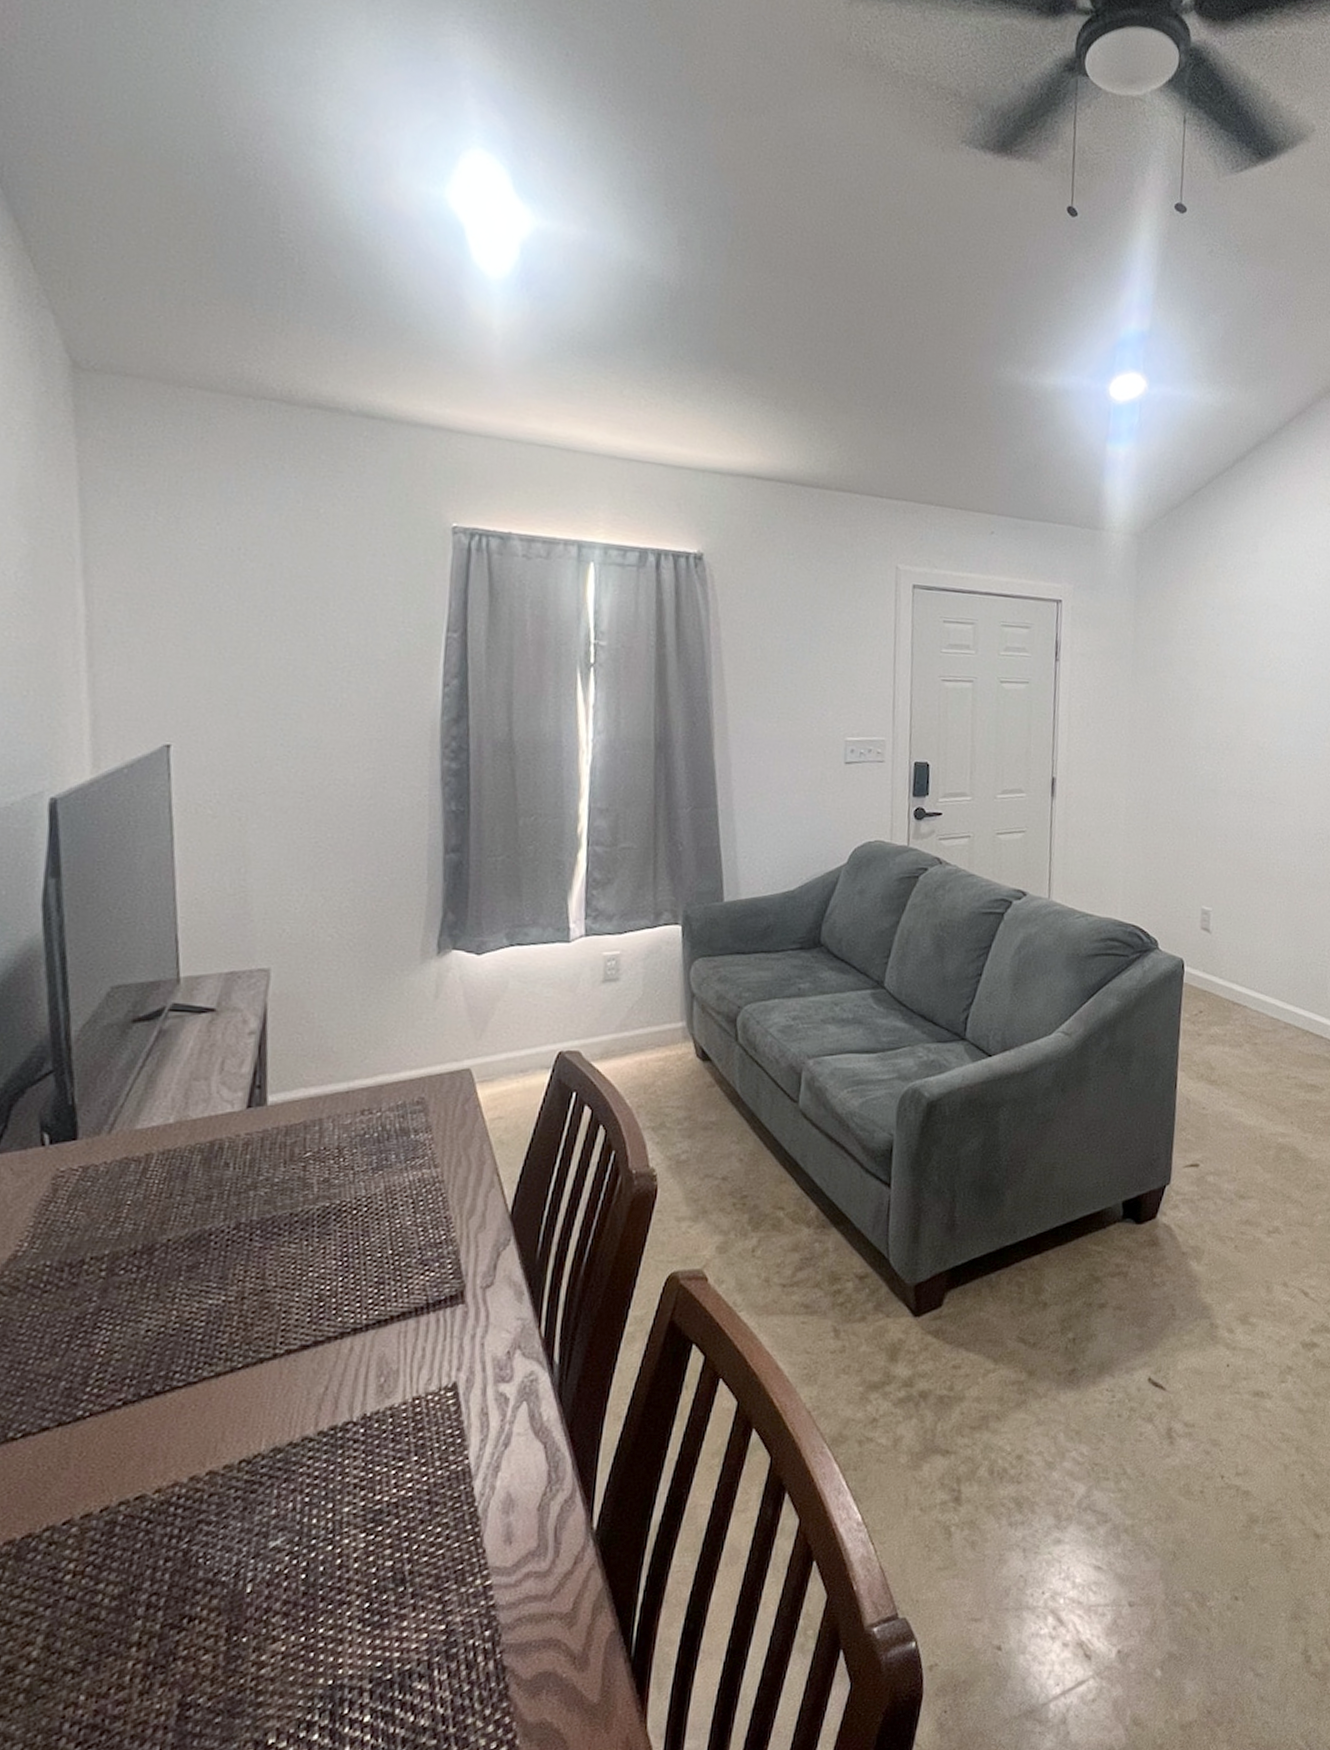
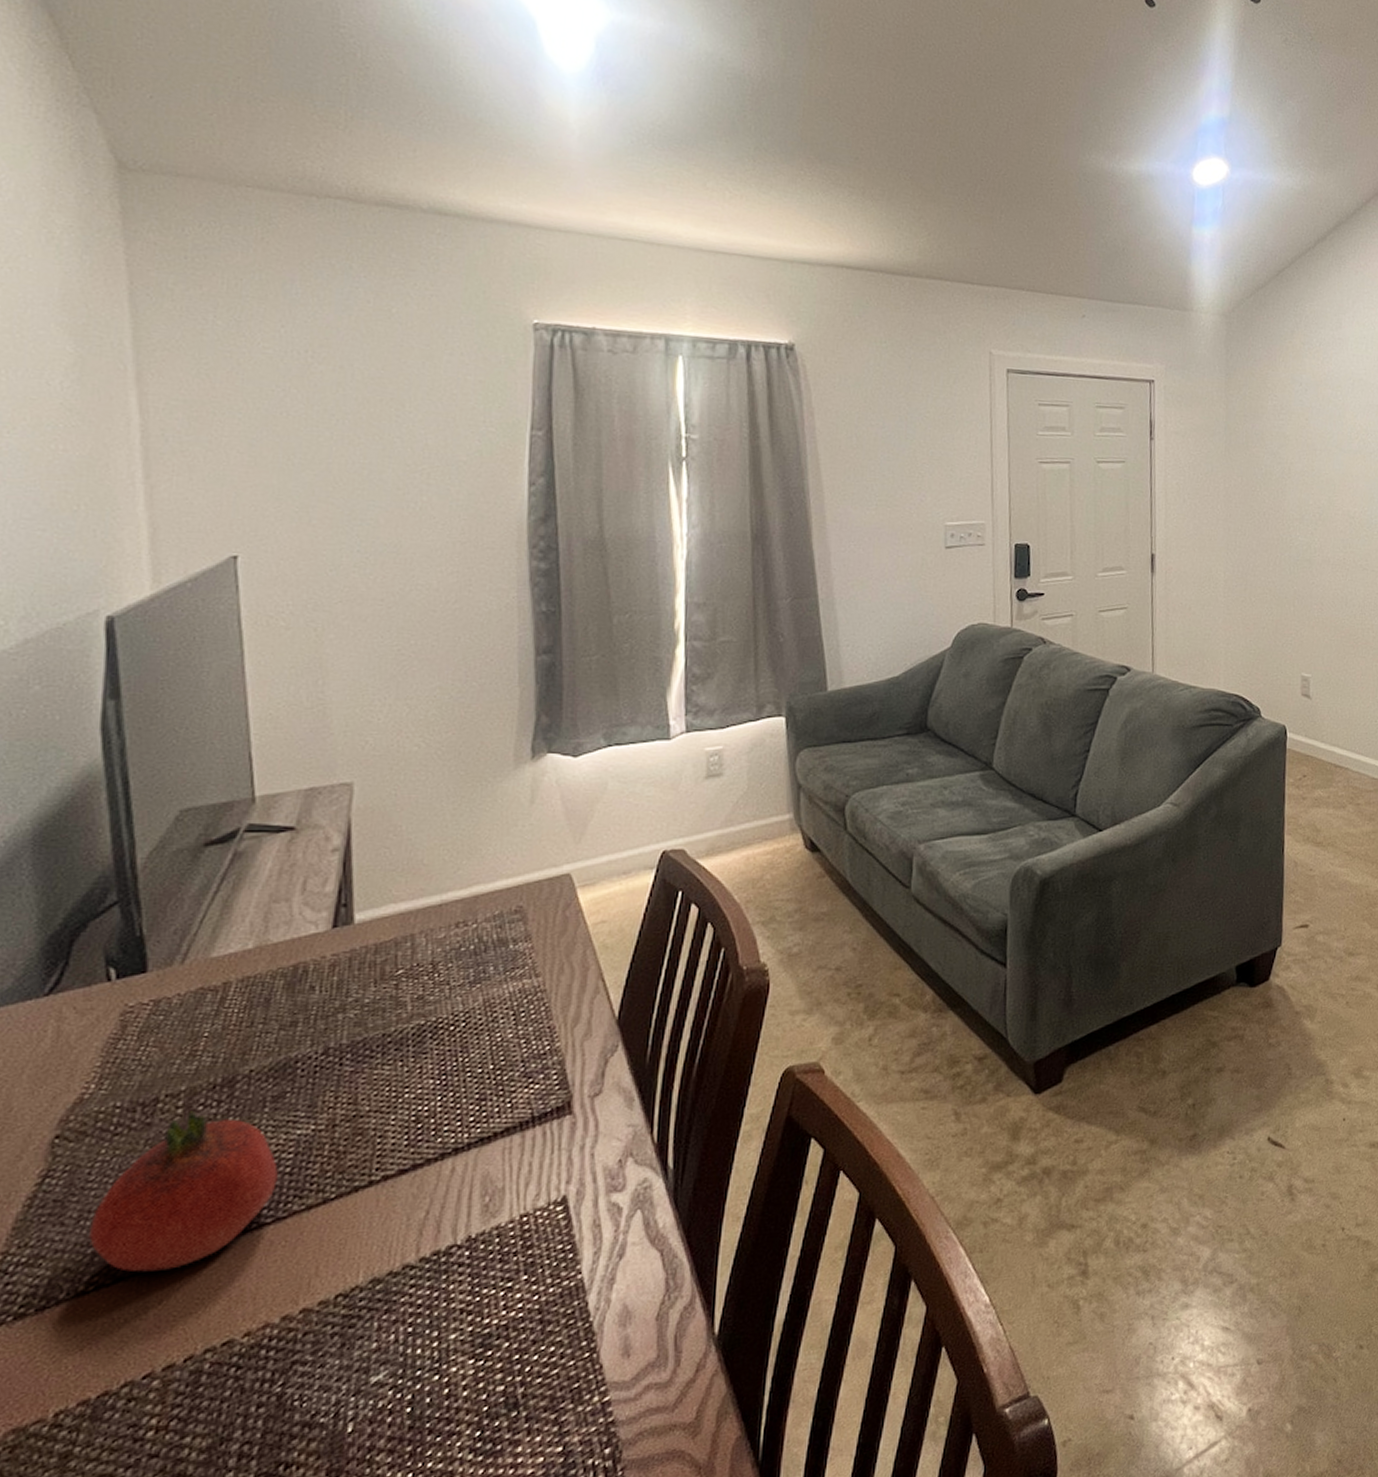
fruit: none [18,1275,191,1424] -> present [89,1111,278,1273]

